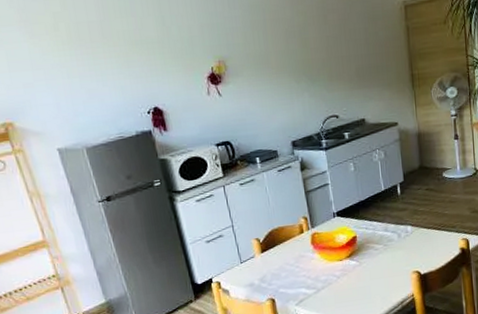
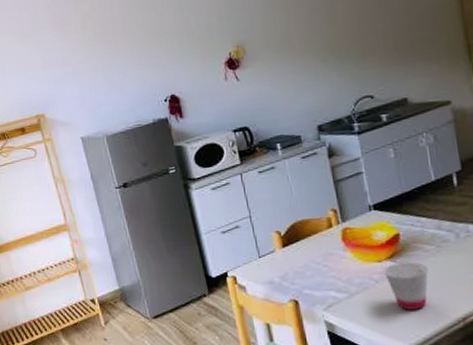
cup: none [344,259,377,299] -> present [384,261,428,310]

